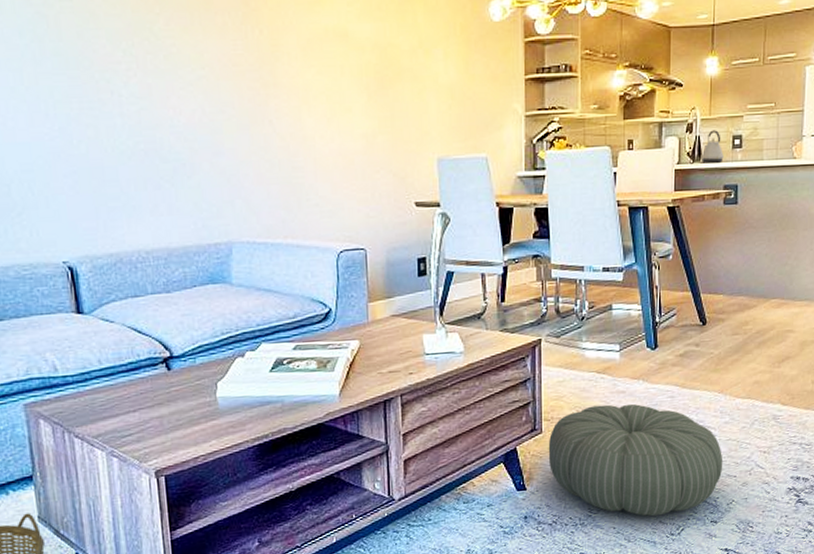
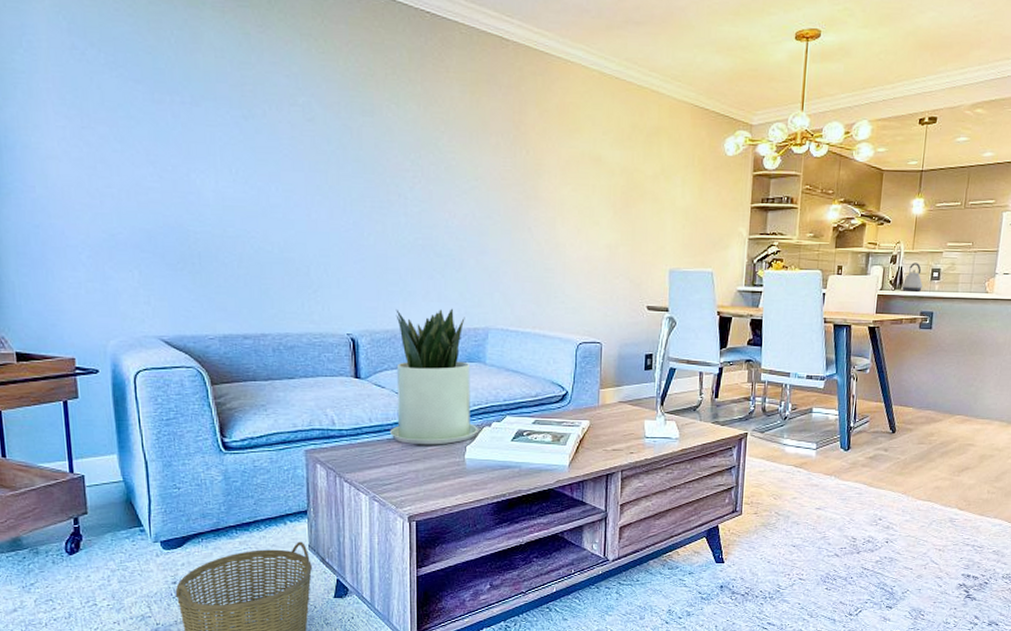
planter: none [119,222,230,386] -> present [389,308,478,445]
pouf: present [548,403,723,517] -> none [745,495,901,597]

